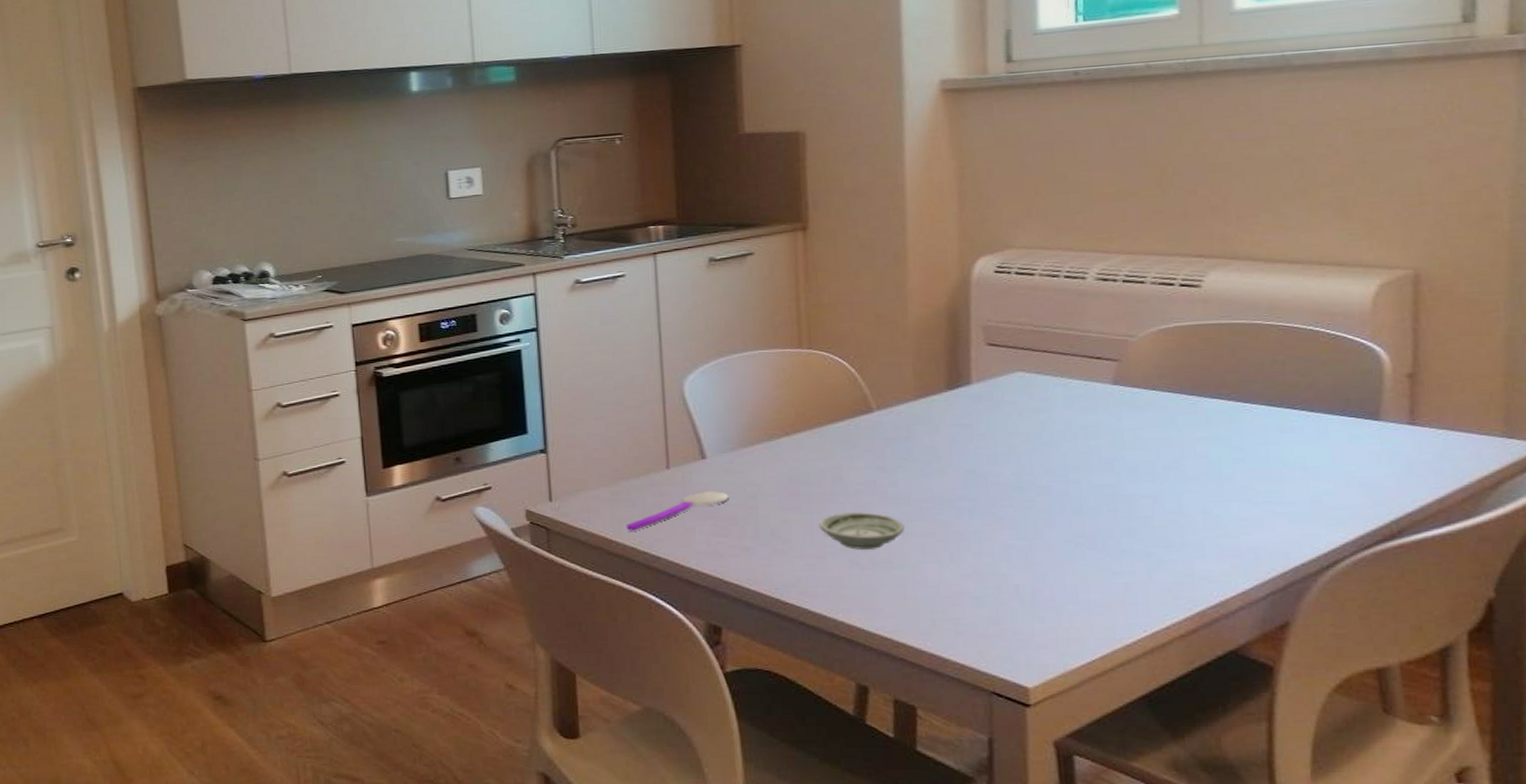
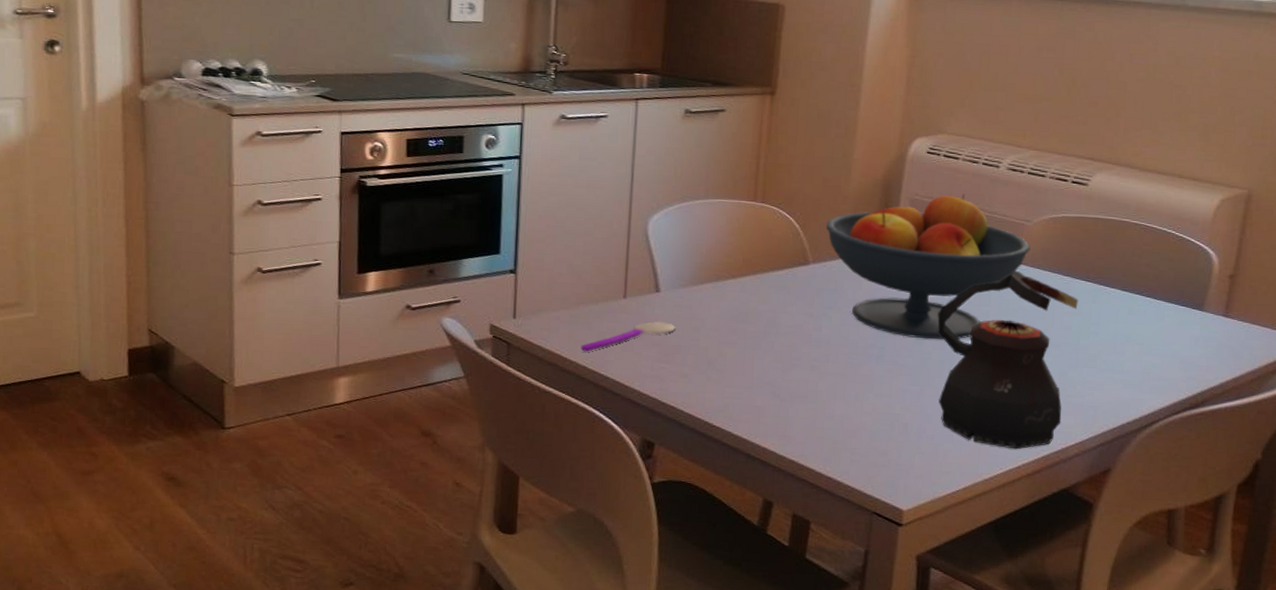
saucer: present [819,511,905,550] -> none [750,349,822,384]
fruit bowl: none [886,313,1140,485] -> present [825,193,1031,340]
teapot: none [1036,395,1214,607] -> present [937,271,1079,450]

